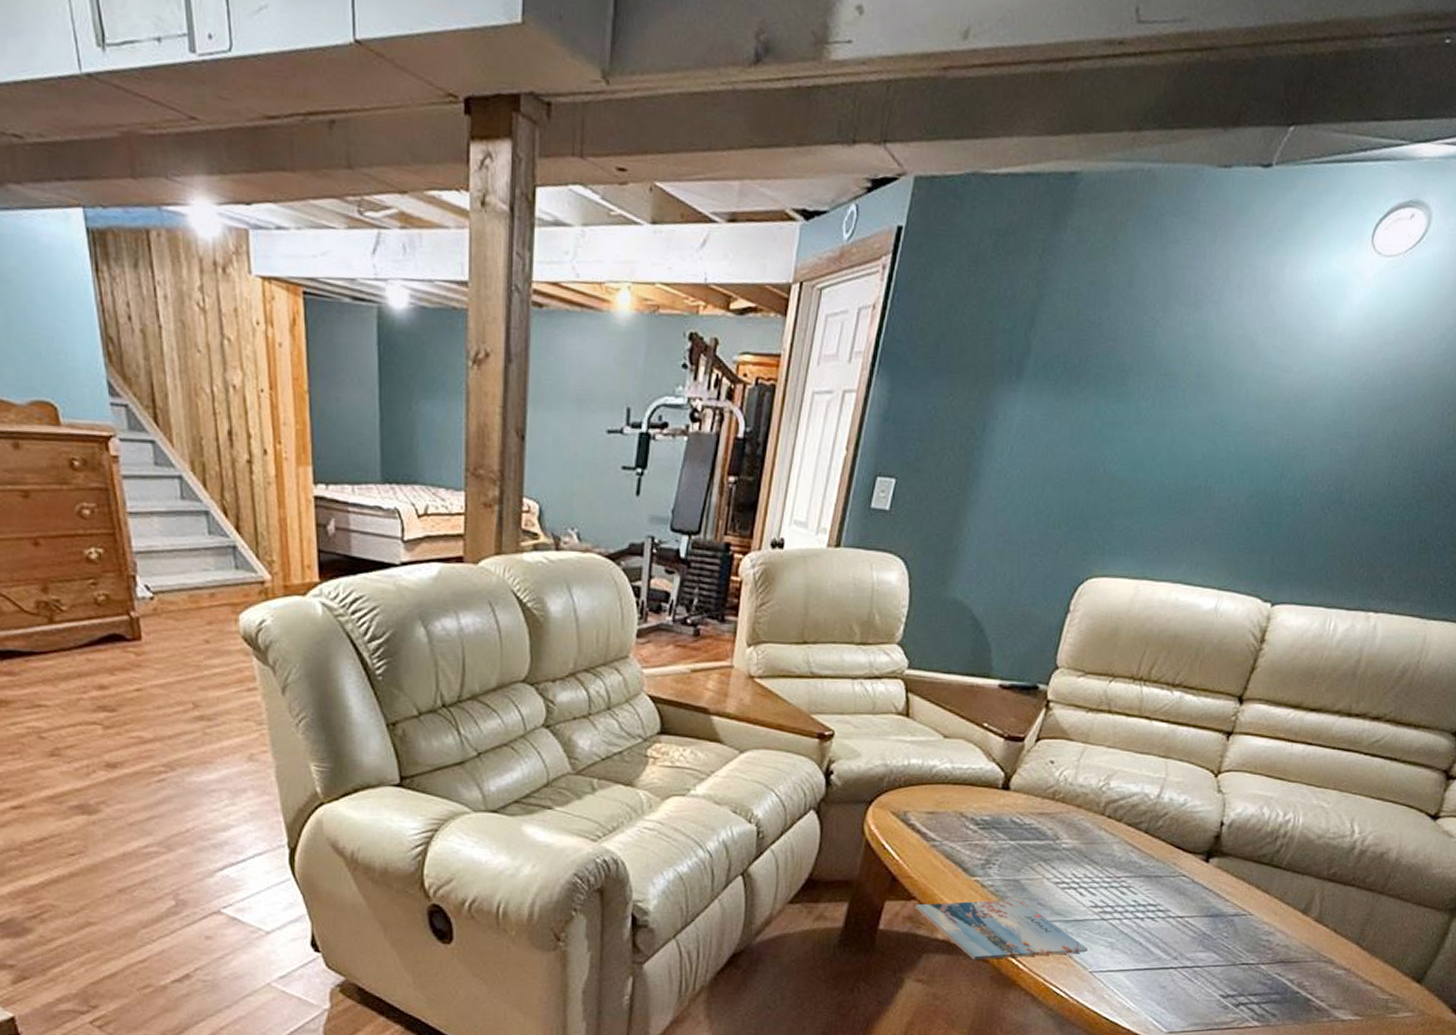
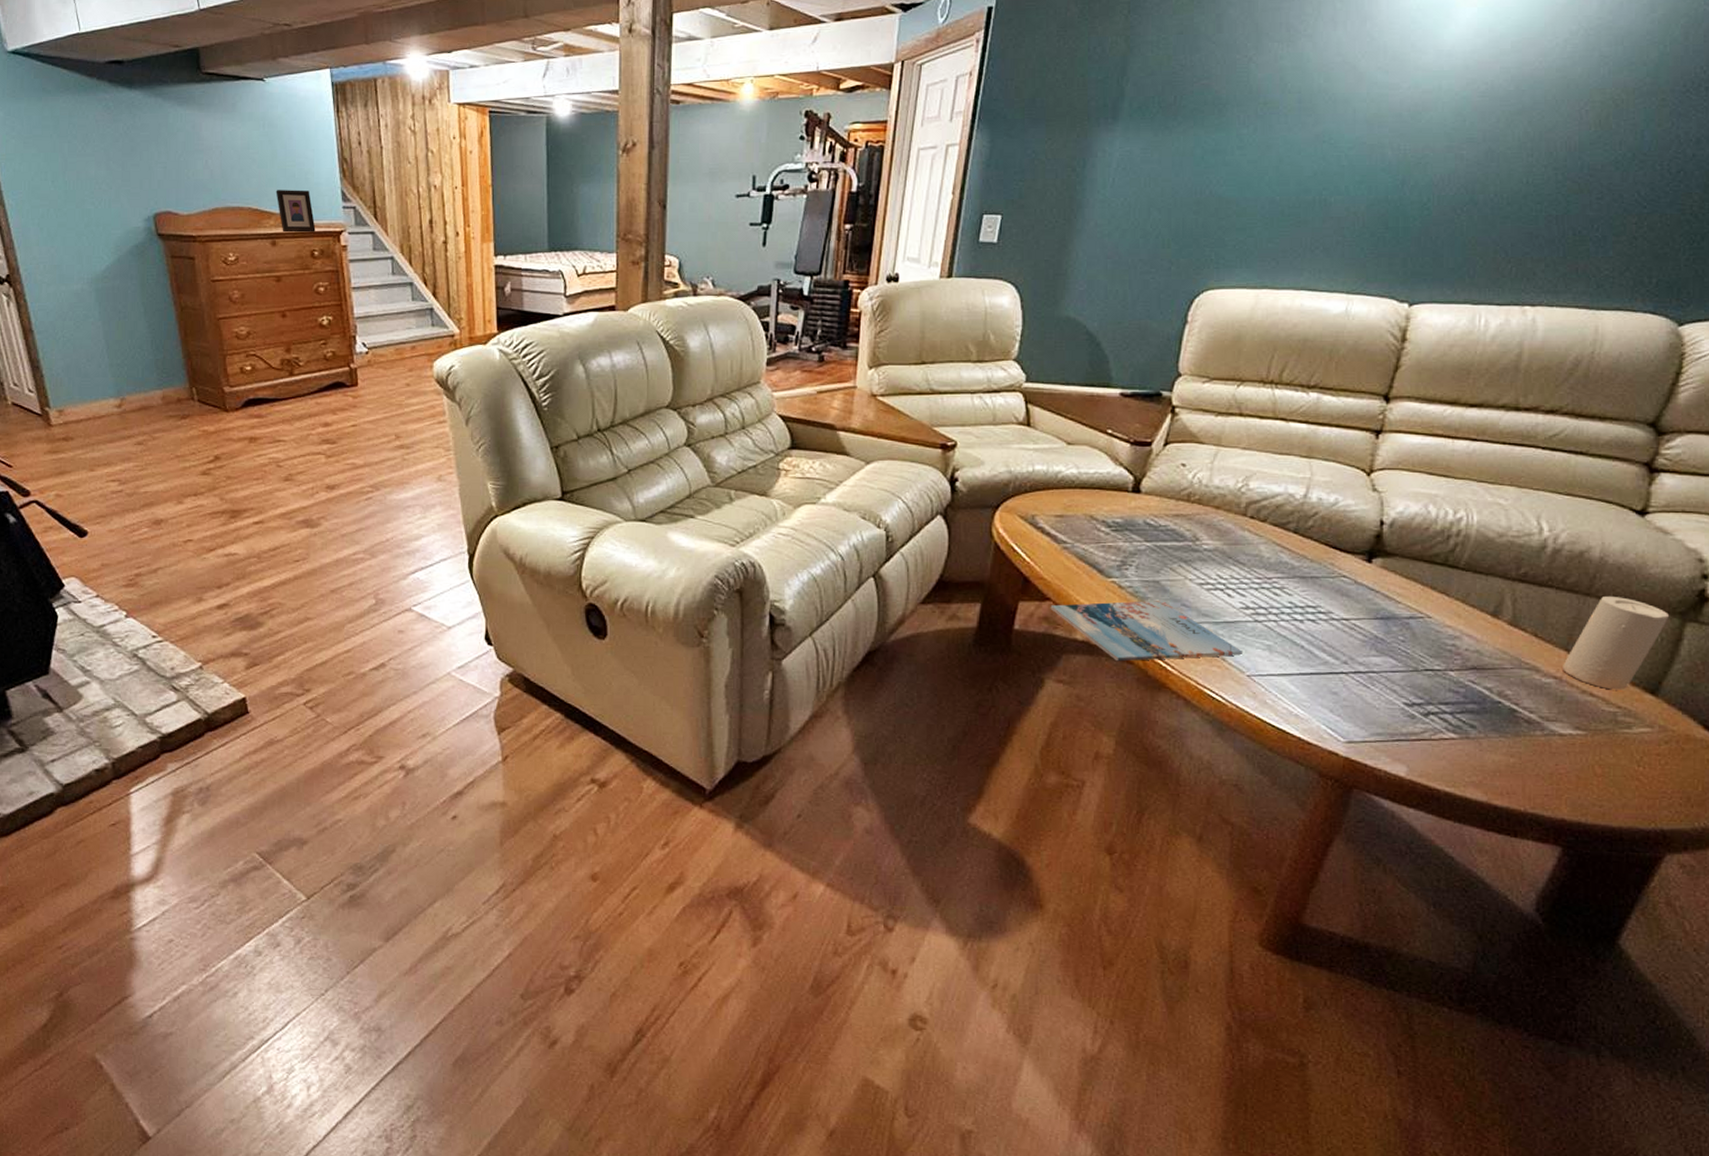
picture frame: none [14,372,74,435] -> present [276,190,316,233]
candle: none [1351,894,1442,980] -> present [1561,595,1670,690]

